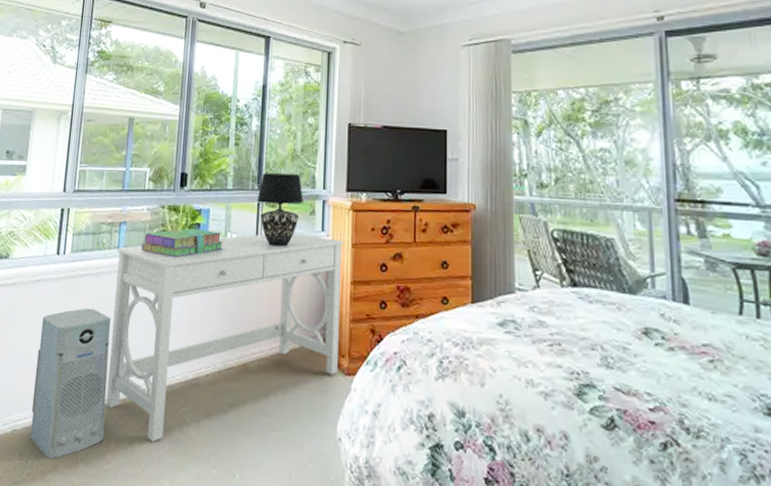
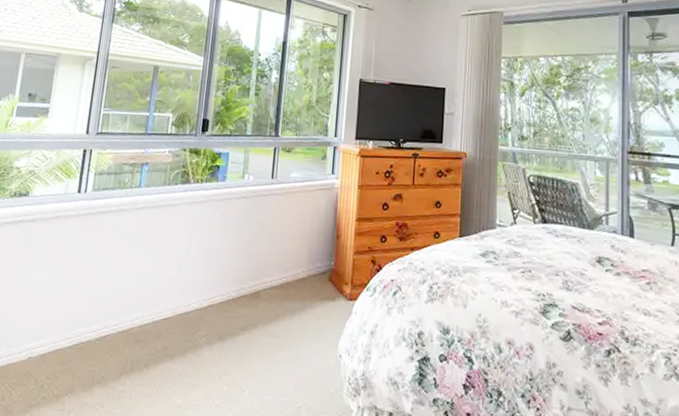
air purifier: present [30,307,112,460] -> none [46,242,131,383]
desk: present [105,232,343,443] -> none [122,175,350,364]
stack of books: present [141,228,223,257] -> none [162,169,241,196]
table lamp: present [256,173,303,247] -> none [273,121,317,188]

